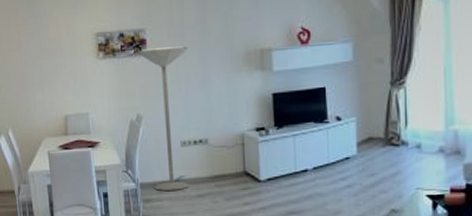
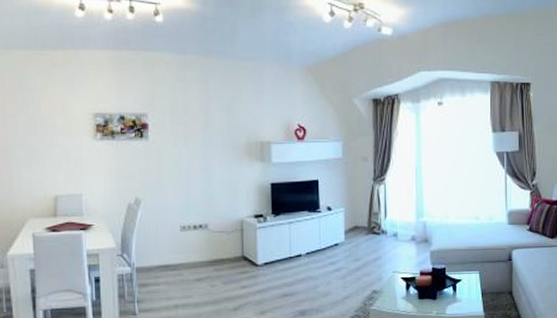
floor lamp: present [138,46,191,191] -> none [139,133,190,275]

